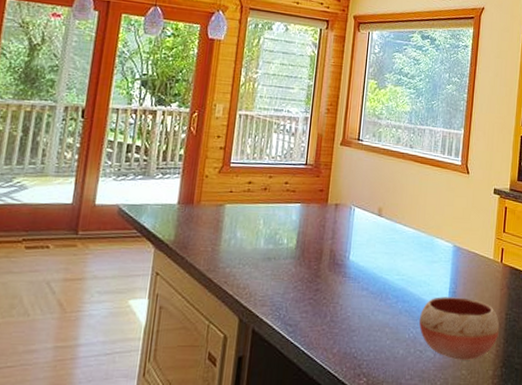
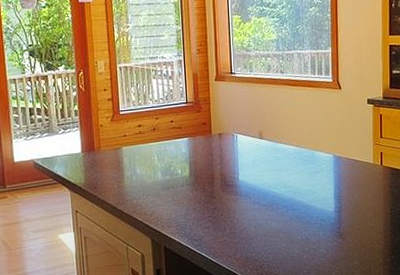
bowl: present [419,297,500,360] -> none [310,200,386,253]

